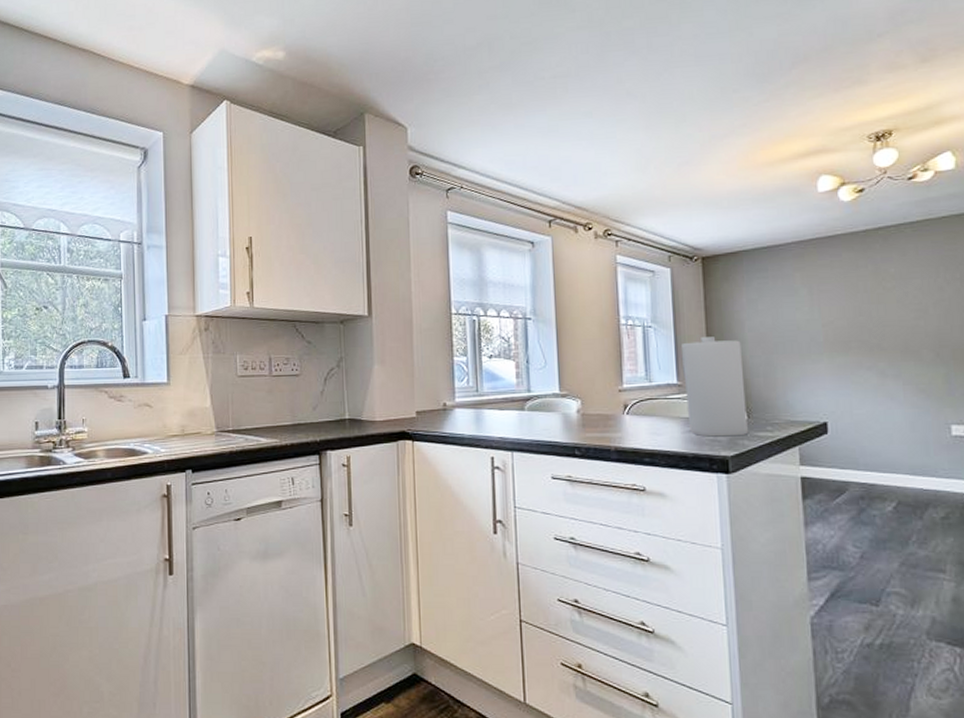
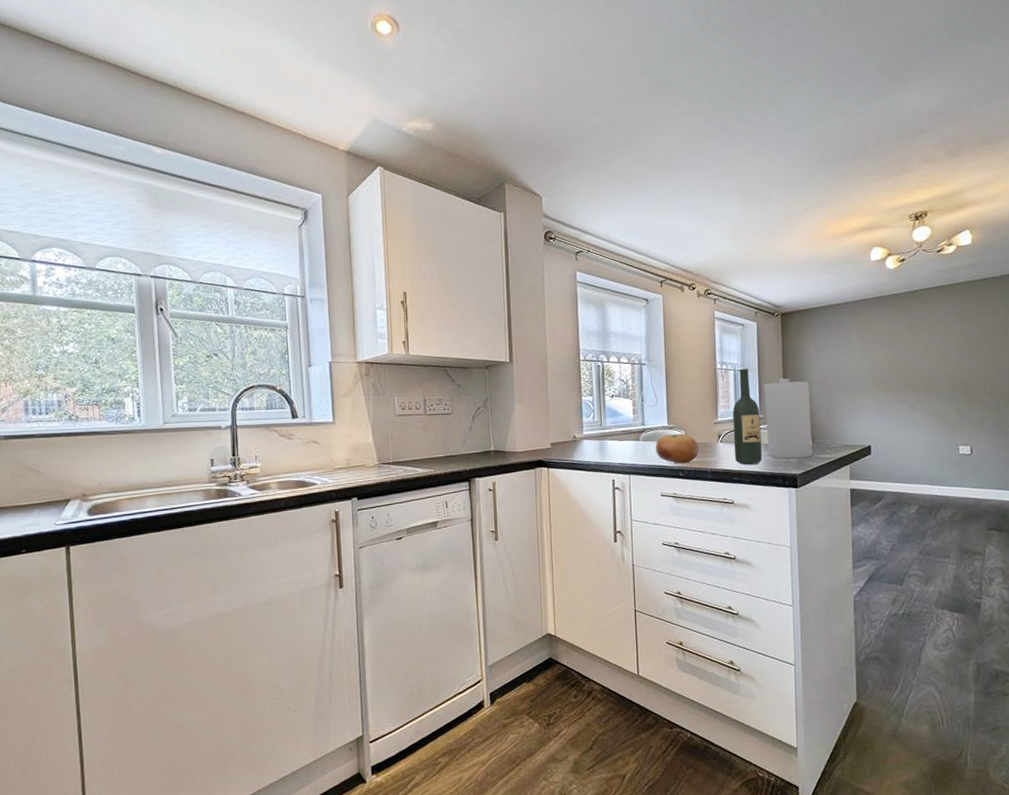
fruit: none [544,403,600,440] -> present [656,434,700,464]
wine bottle: none [642,325,681,442] -> present [732,369,762,464]

